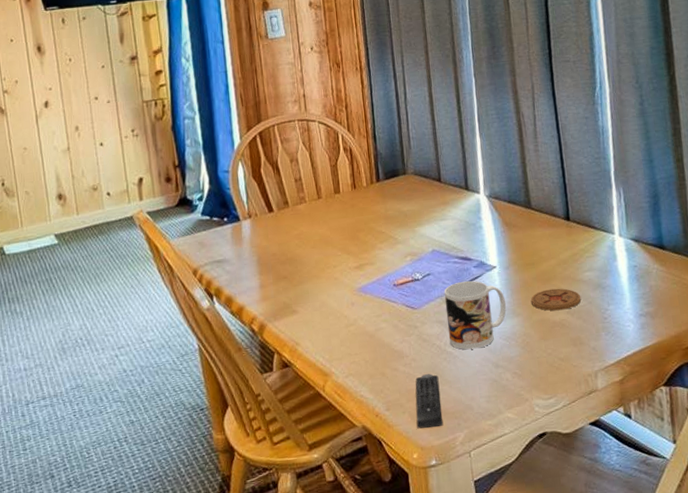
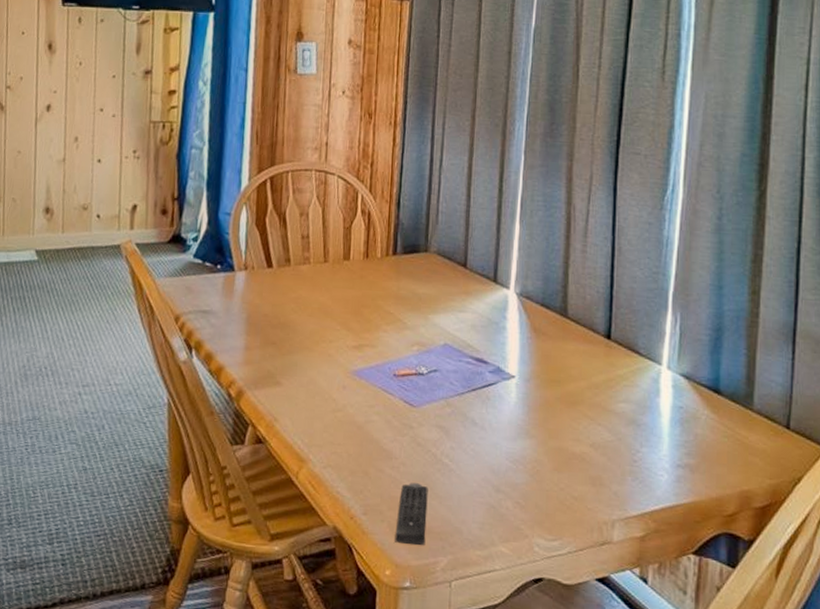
mug: present [444,280,506,350] -> none [447,386,519,466]
coaster: present [531,288,582,311] -> none [550,414,610,442]

